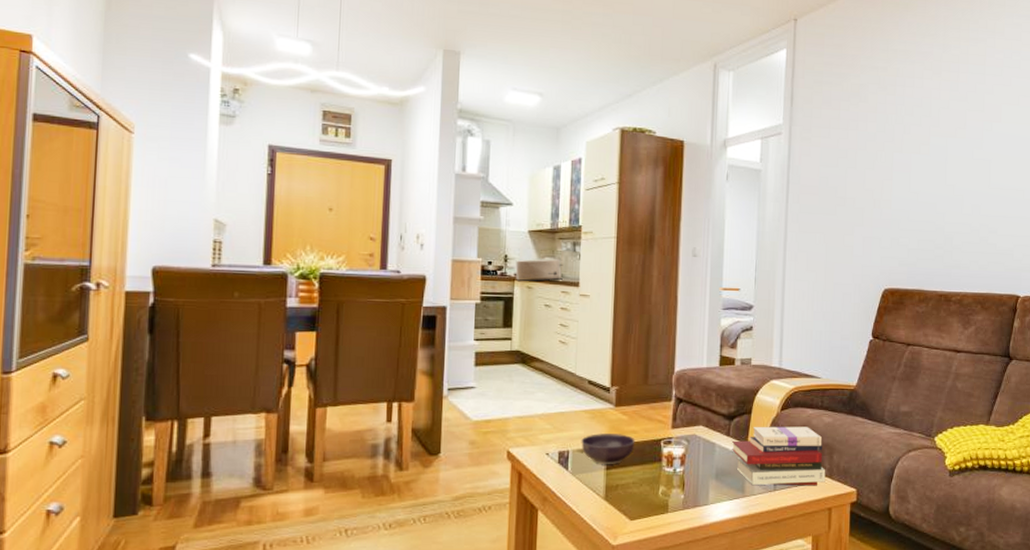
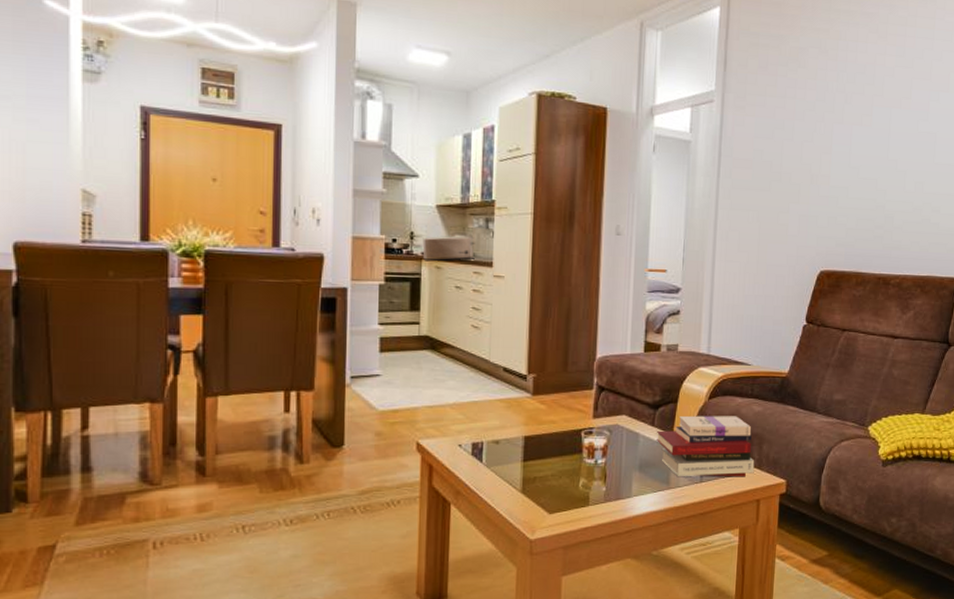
bowl: present [581,434,635,464] -> none [496,424,554,456]

